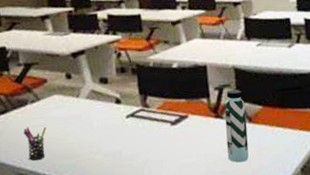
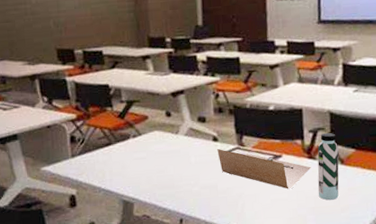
pen holder: present [23,126,47,161] -> none [126,159,148,189]
desk organizer: none [120,111,219,153] -> present [217,148,312,189]

